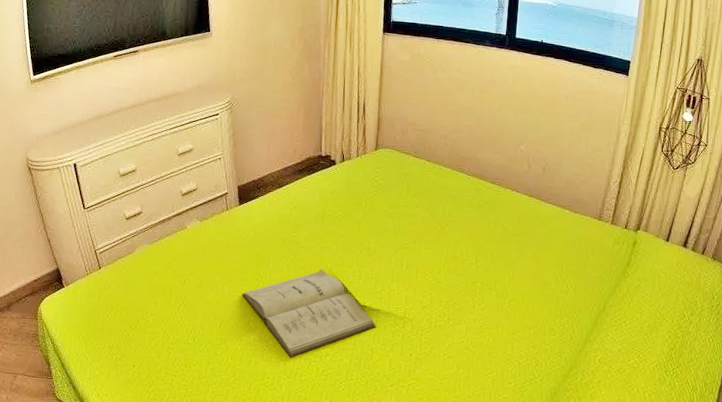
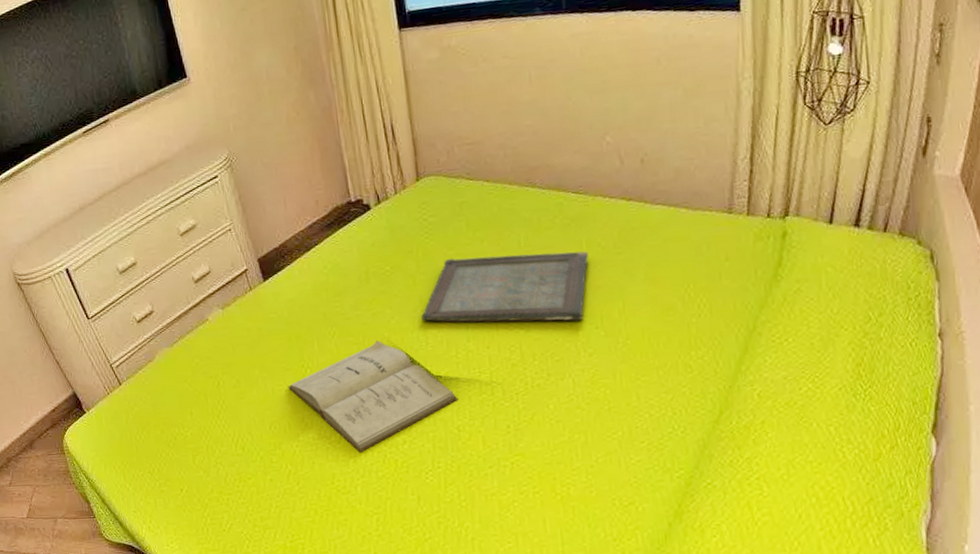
serving tray: none [359,214,494,281] -> present [421,251,588,322]

